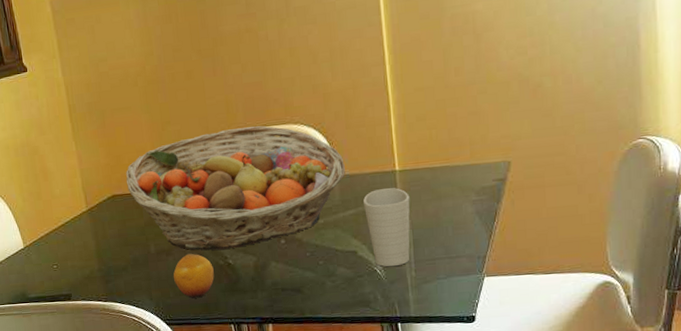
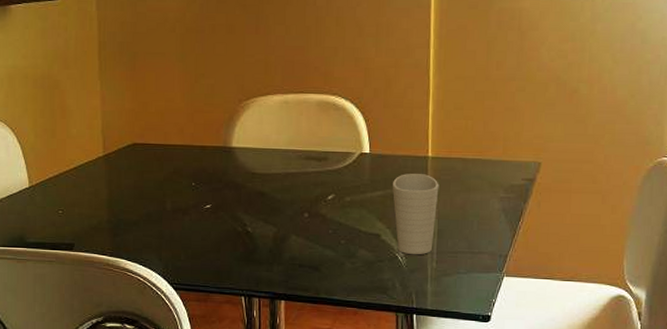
fruit basket: present [126,125,345,251] -> none [149,91,378,216]
fruit: present [173,253,214,299] -> none [186,215,231,264]

